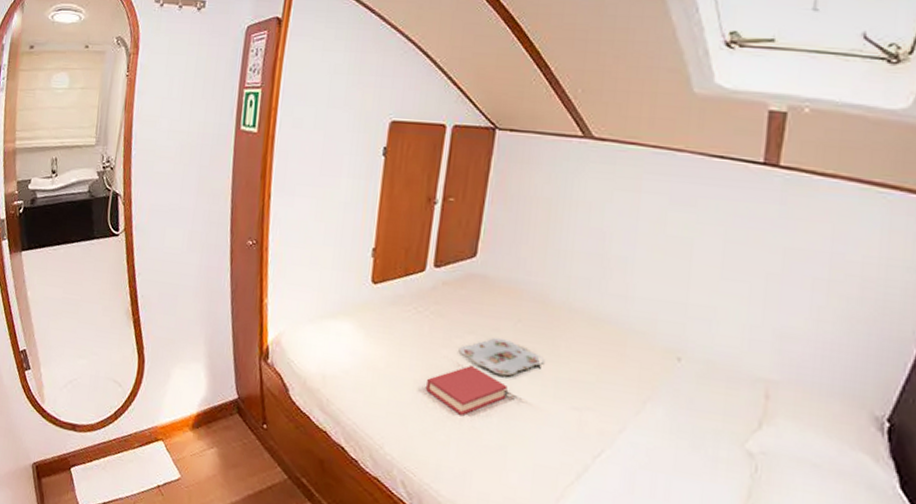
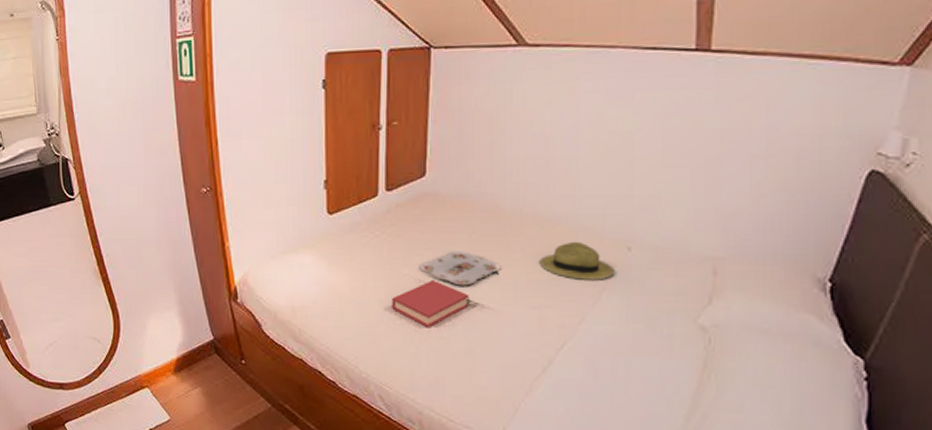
straw hat: none [583,343,663,389] -> present [539,241,616,280]

